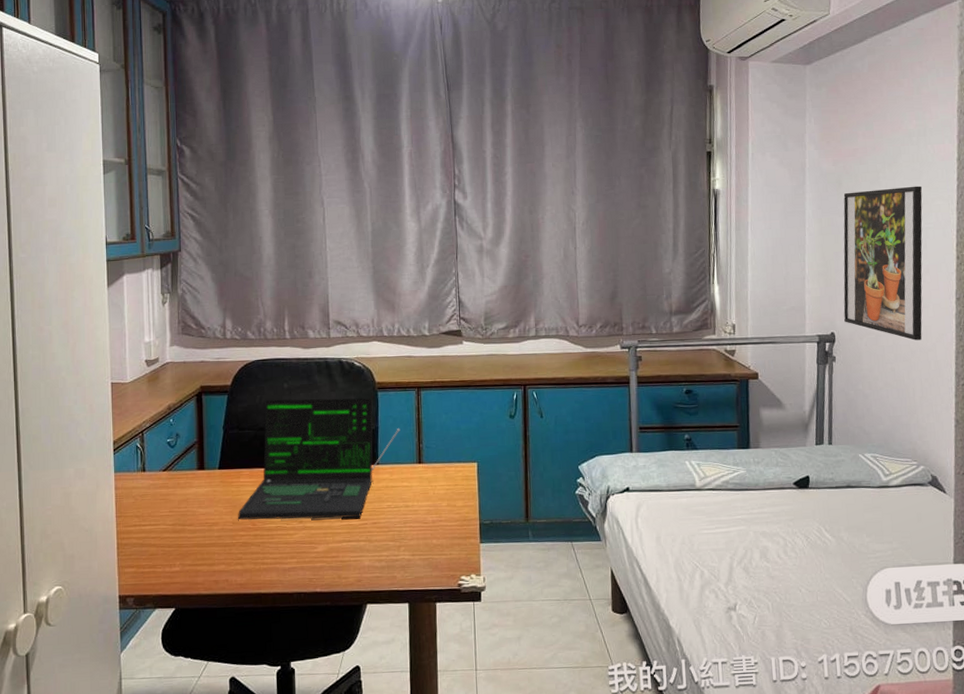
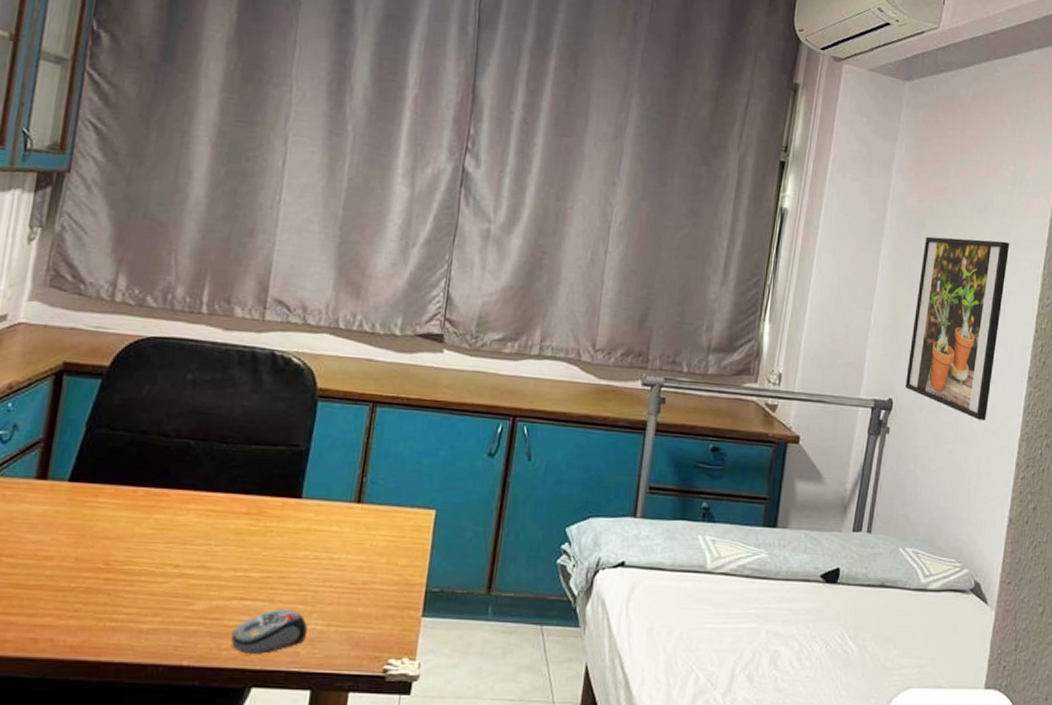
laptop: present [238,398,400,520] -> none [84,392,340,568]
computer mouse: none [347,545,399,580] -> present [231,608,308,654]

